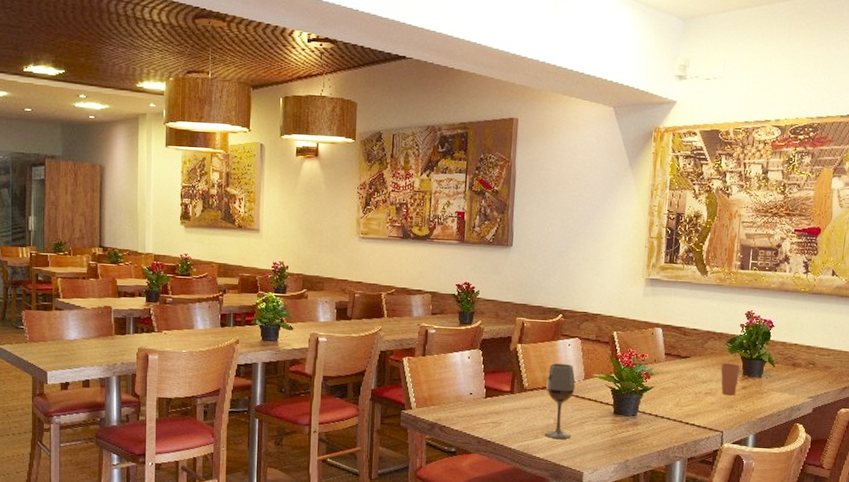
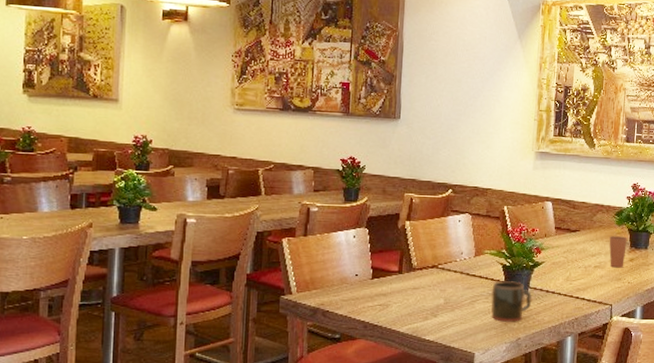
wine glass: present [544,363,576,440] -> none [434,240,466,320]
mug: none [599,404,640,444] -> present [491,281,532,322]

